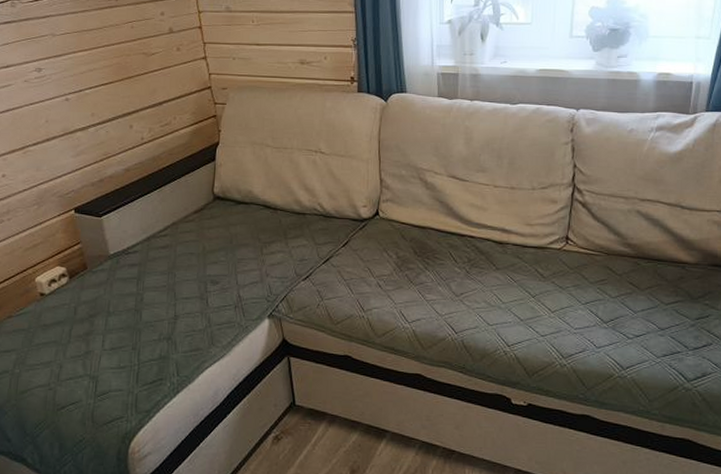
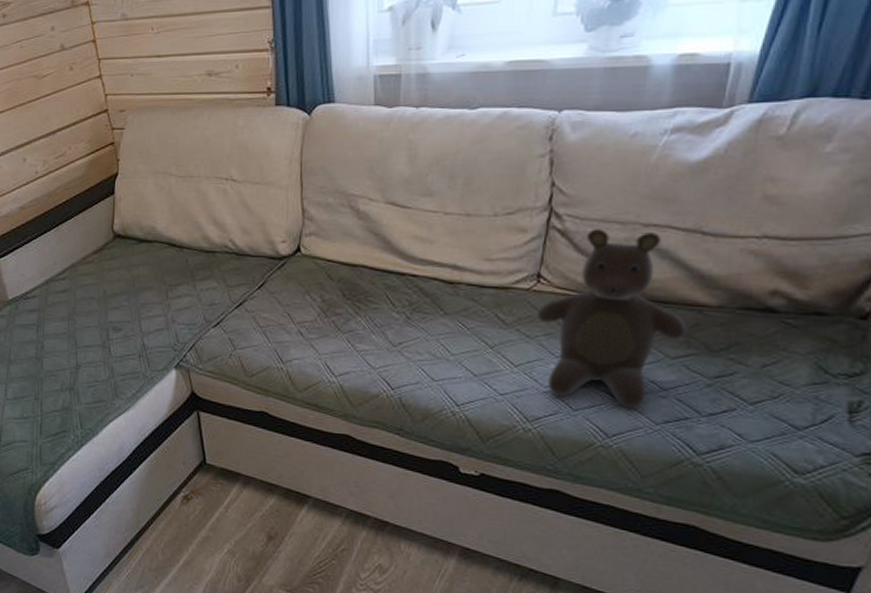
teddy bear: none [567,202,675,345] -> present [537,229,687,408]

